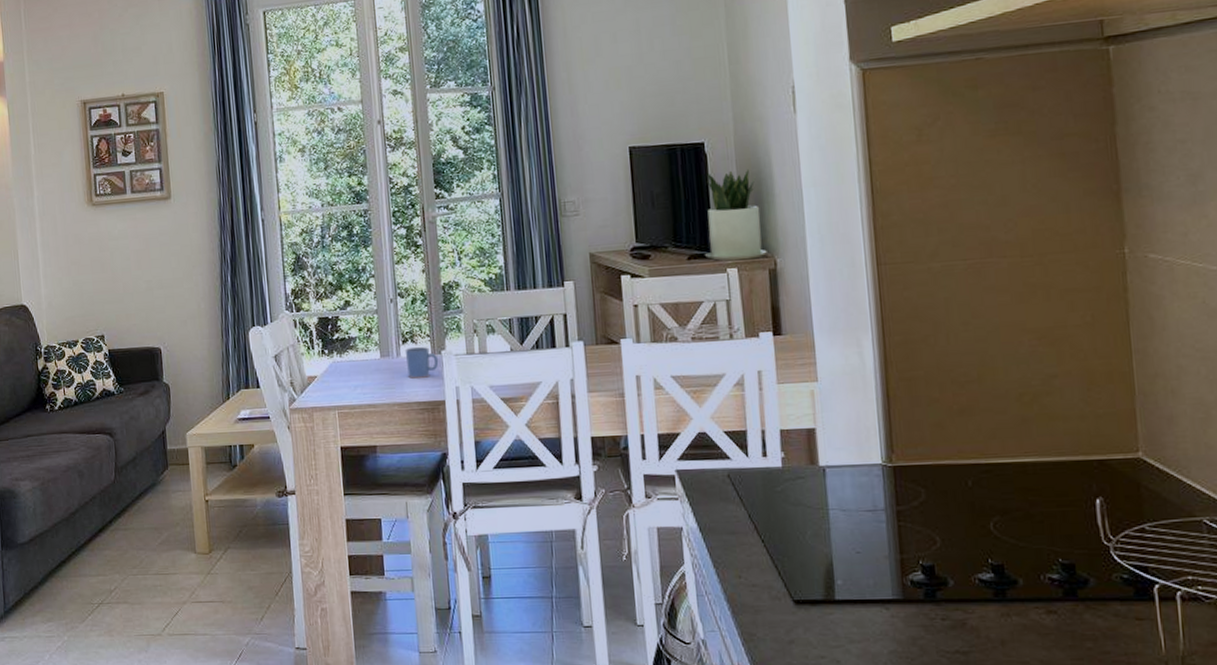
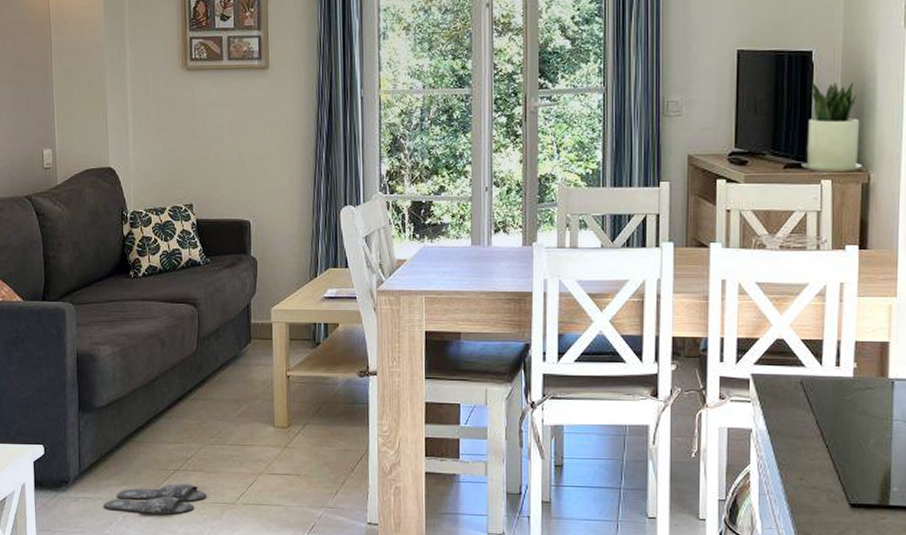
slippers: none [29,617,132,651] -> present [103,483,207,516]
mug: present [404,347,439,379] -> none [496,238,529,270]

